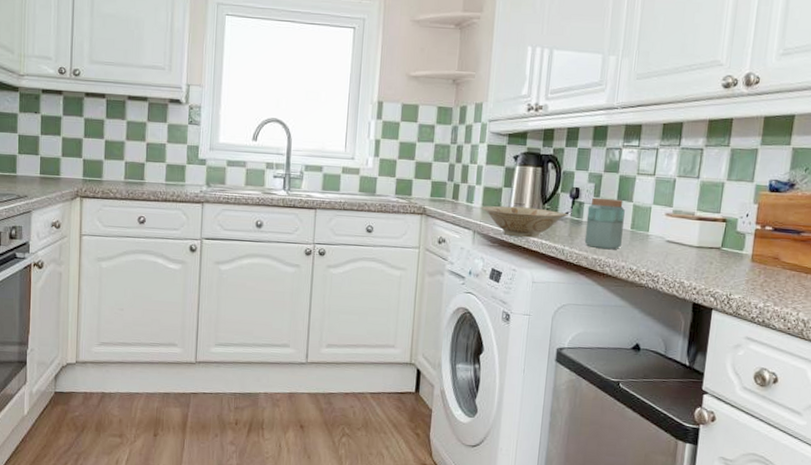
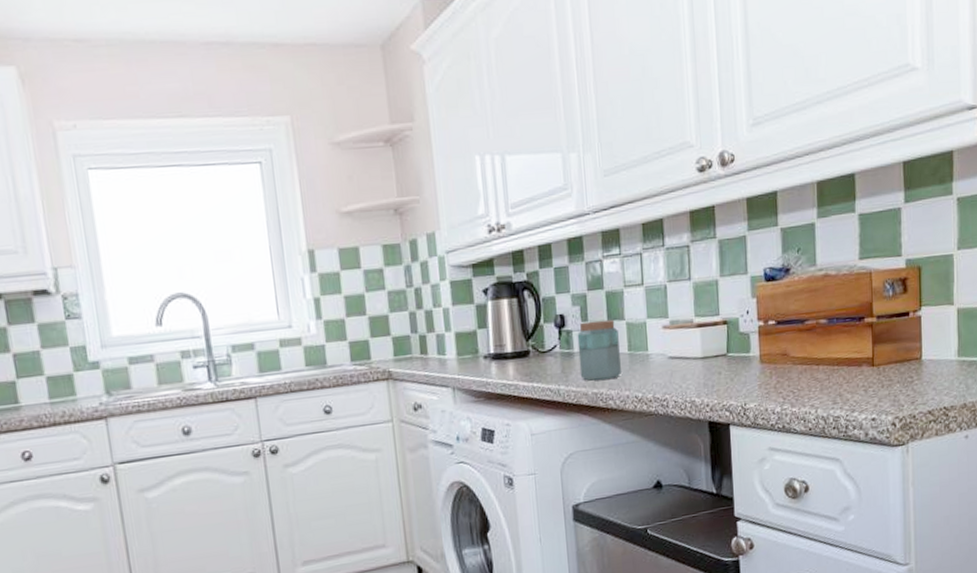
bowl: present [480,205,568,238] -> none [455,346,557,386]

